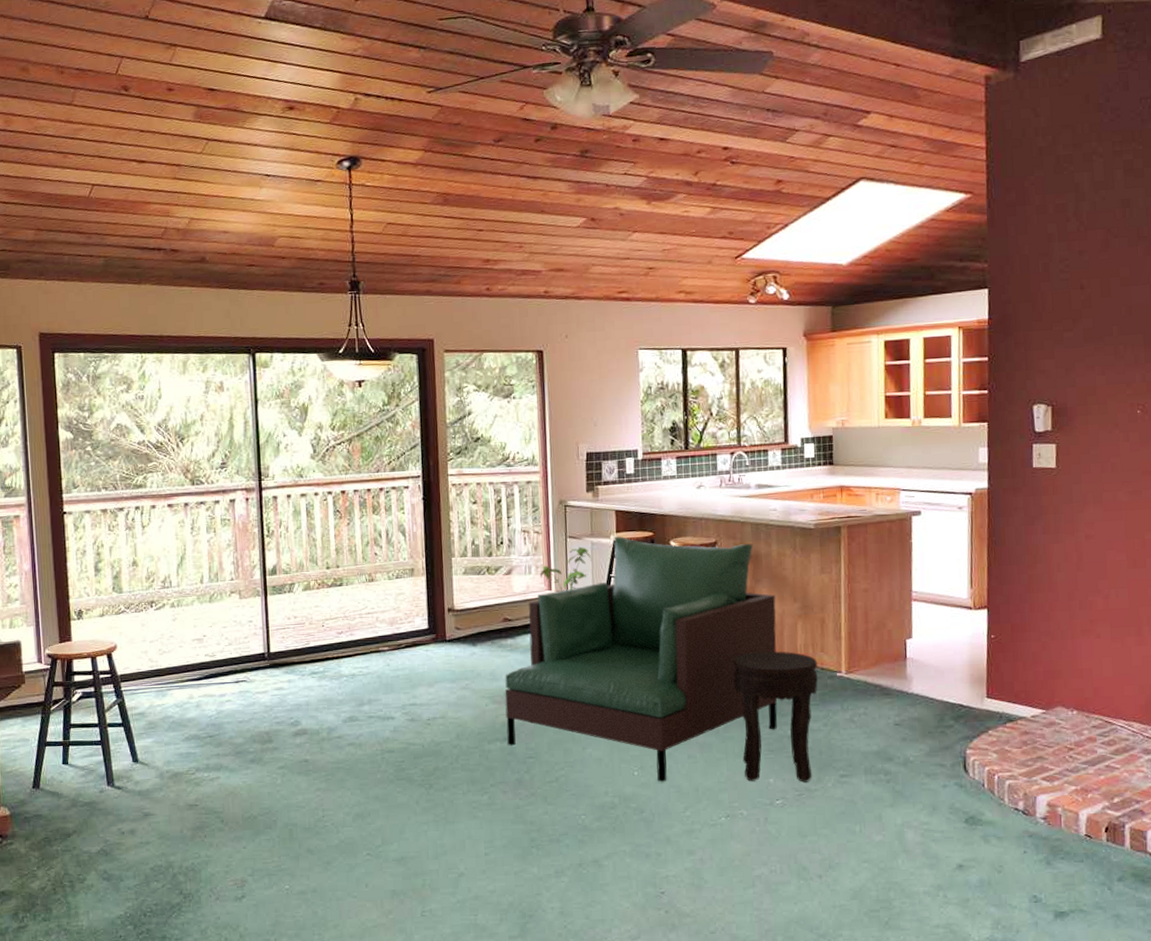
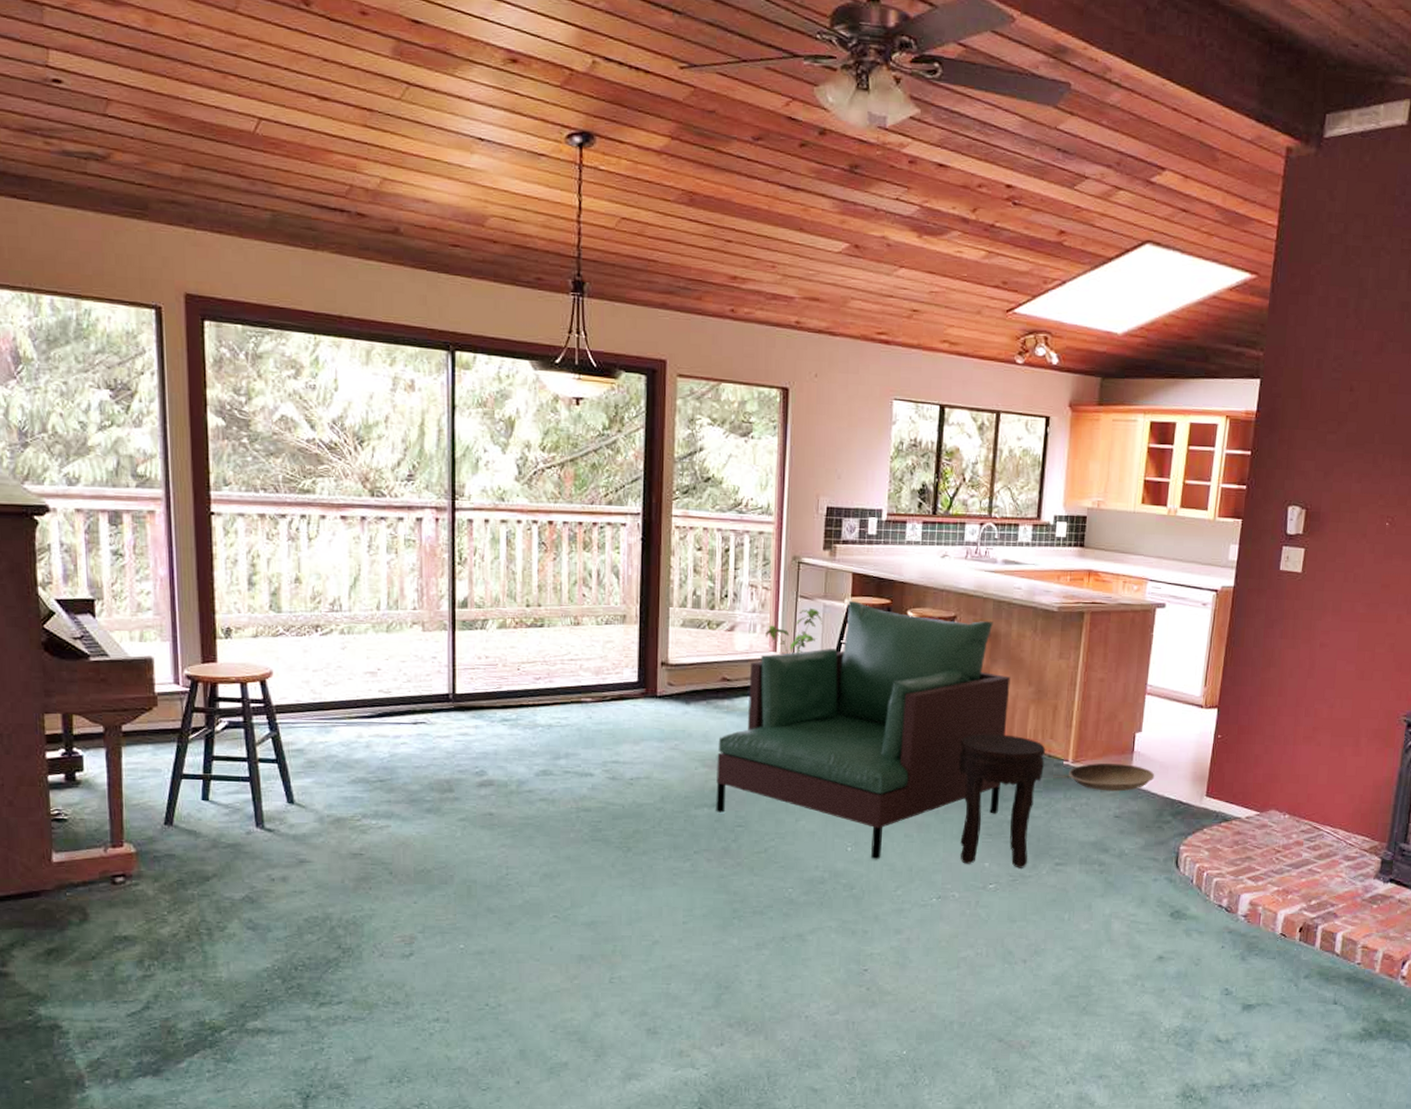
basket: none [828,671,931,700] -> present [1053,763,1155,792]

